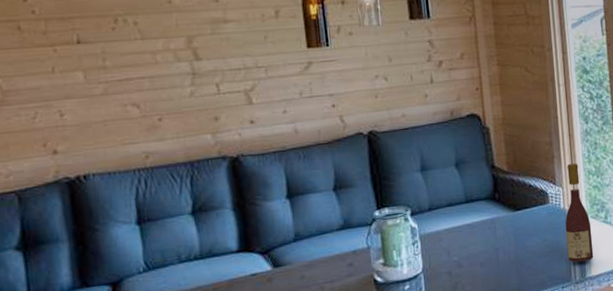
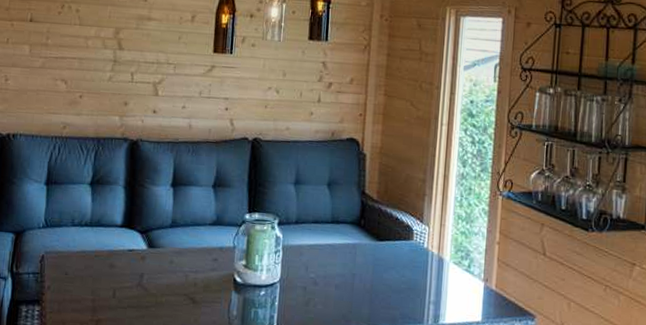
wine bottle: present [565,163,594,263] -> none [423,204,453,307]

